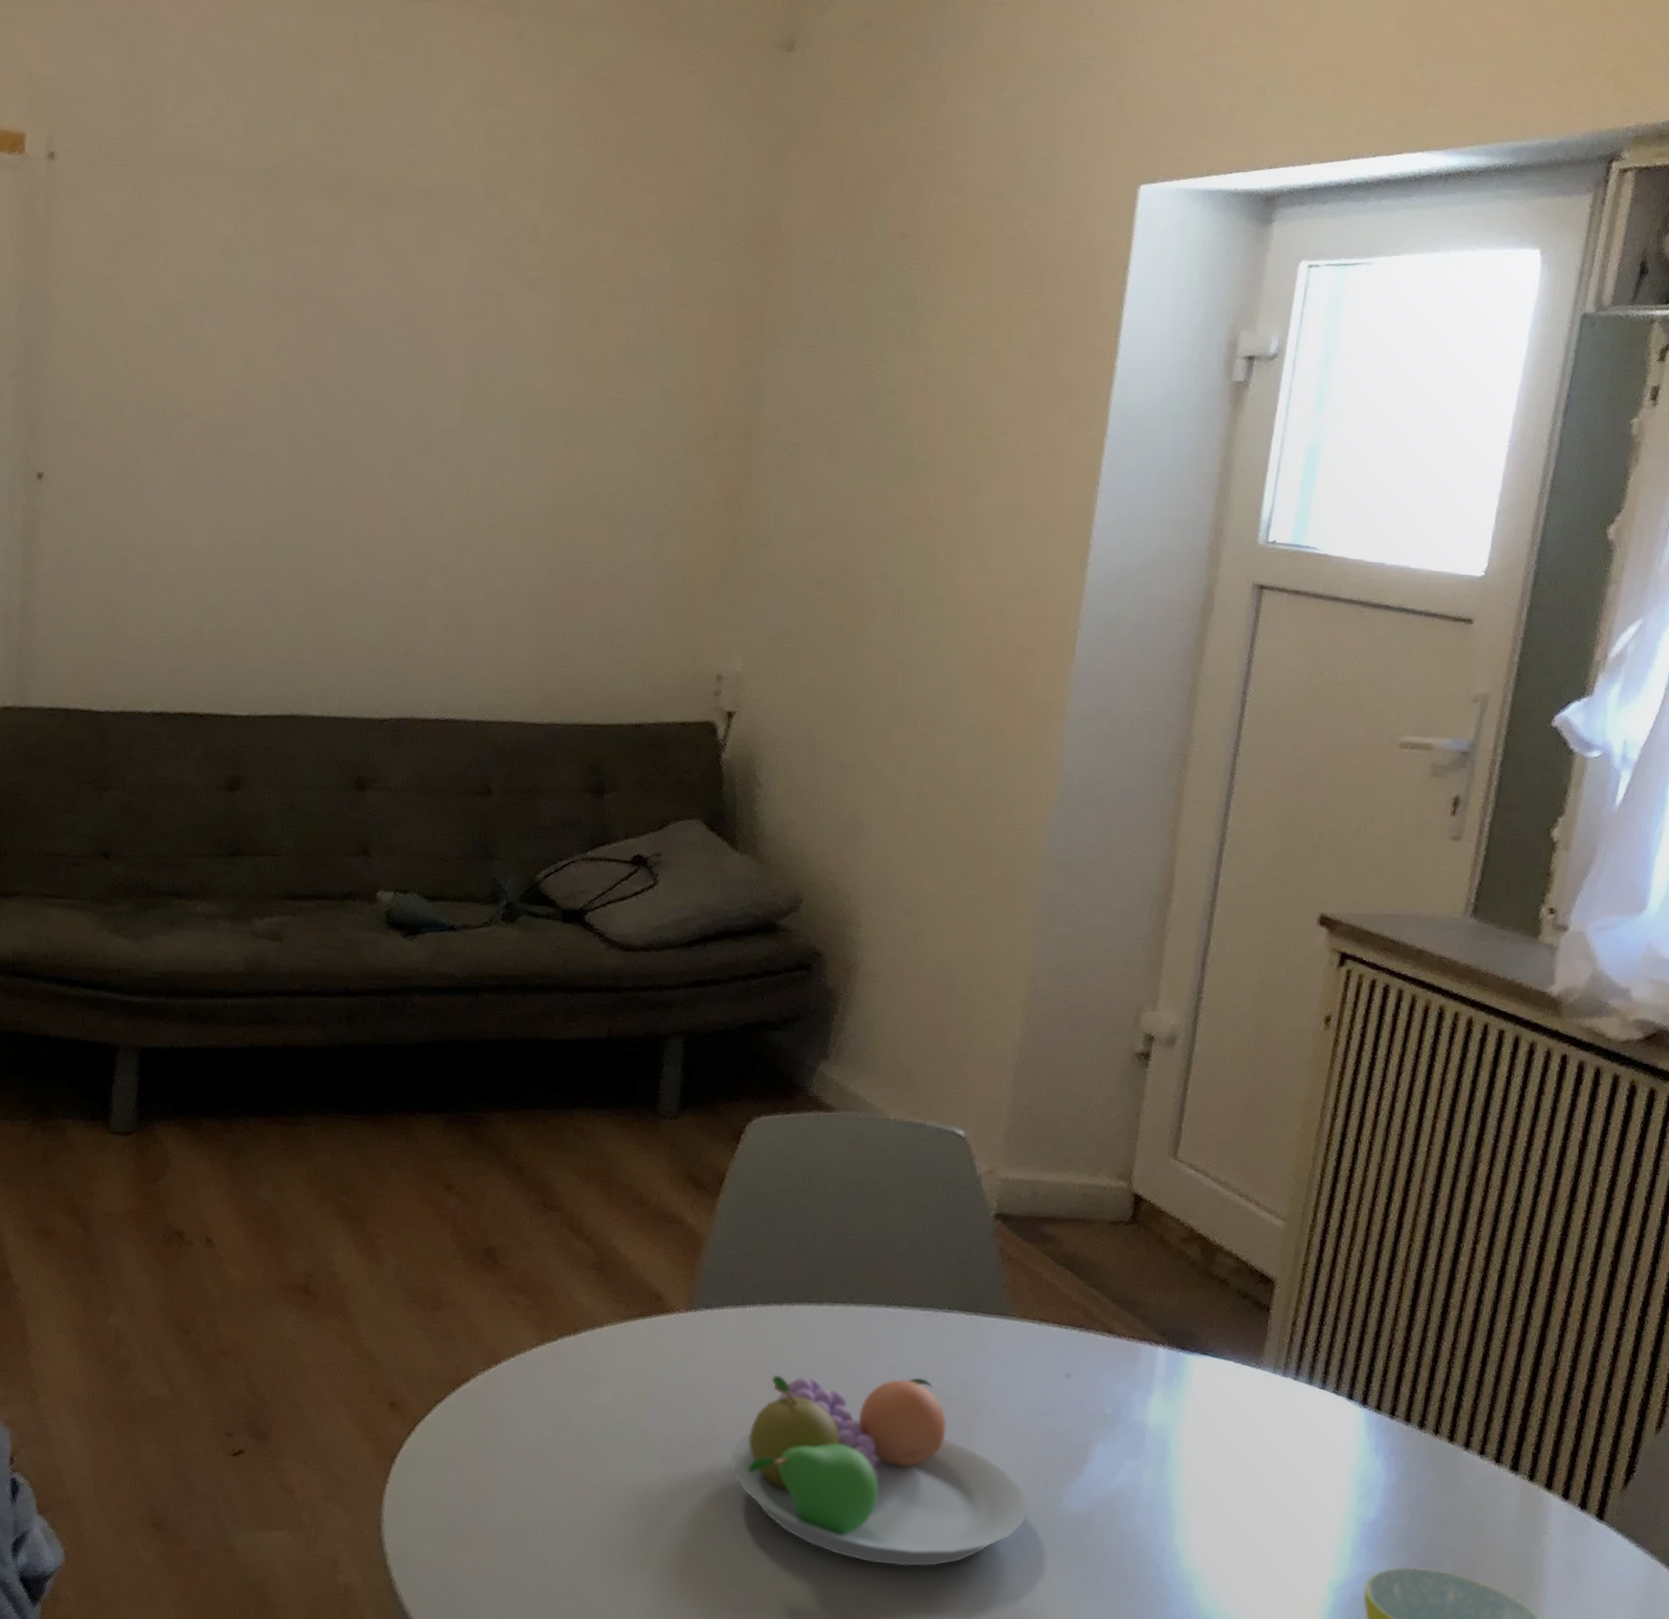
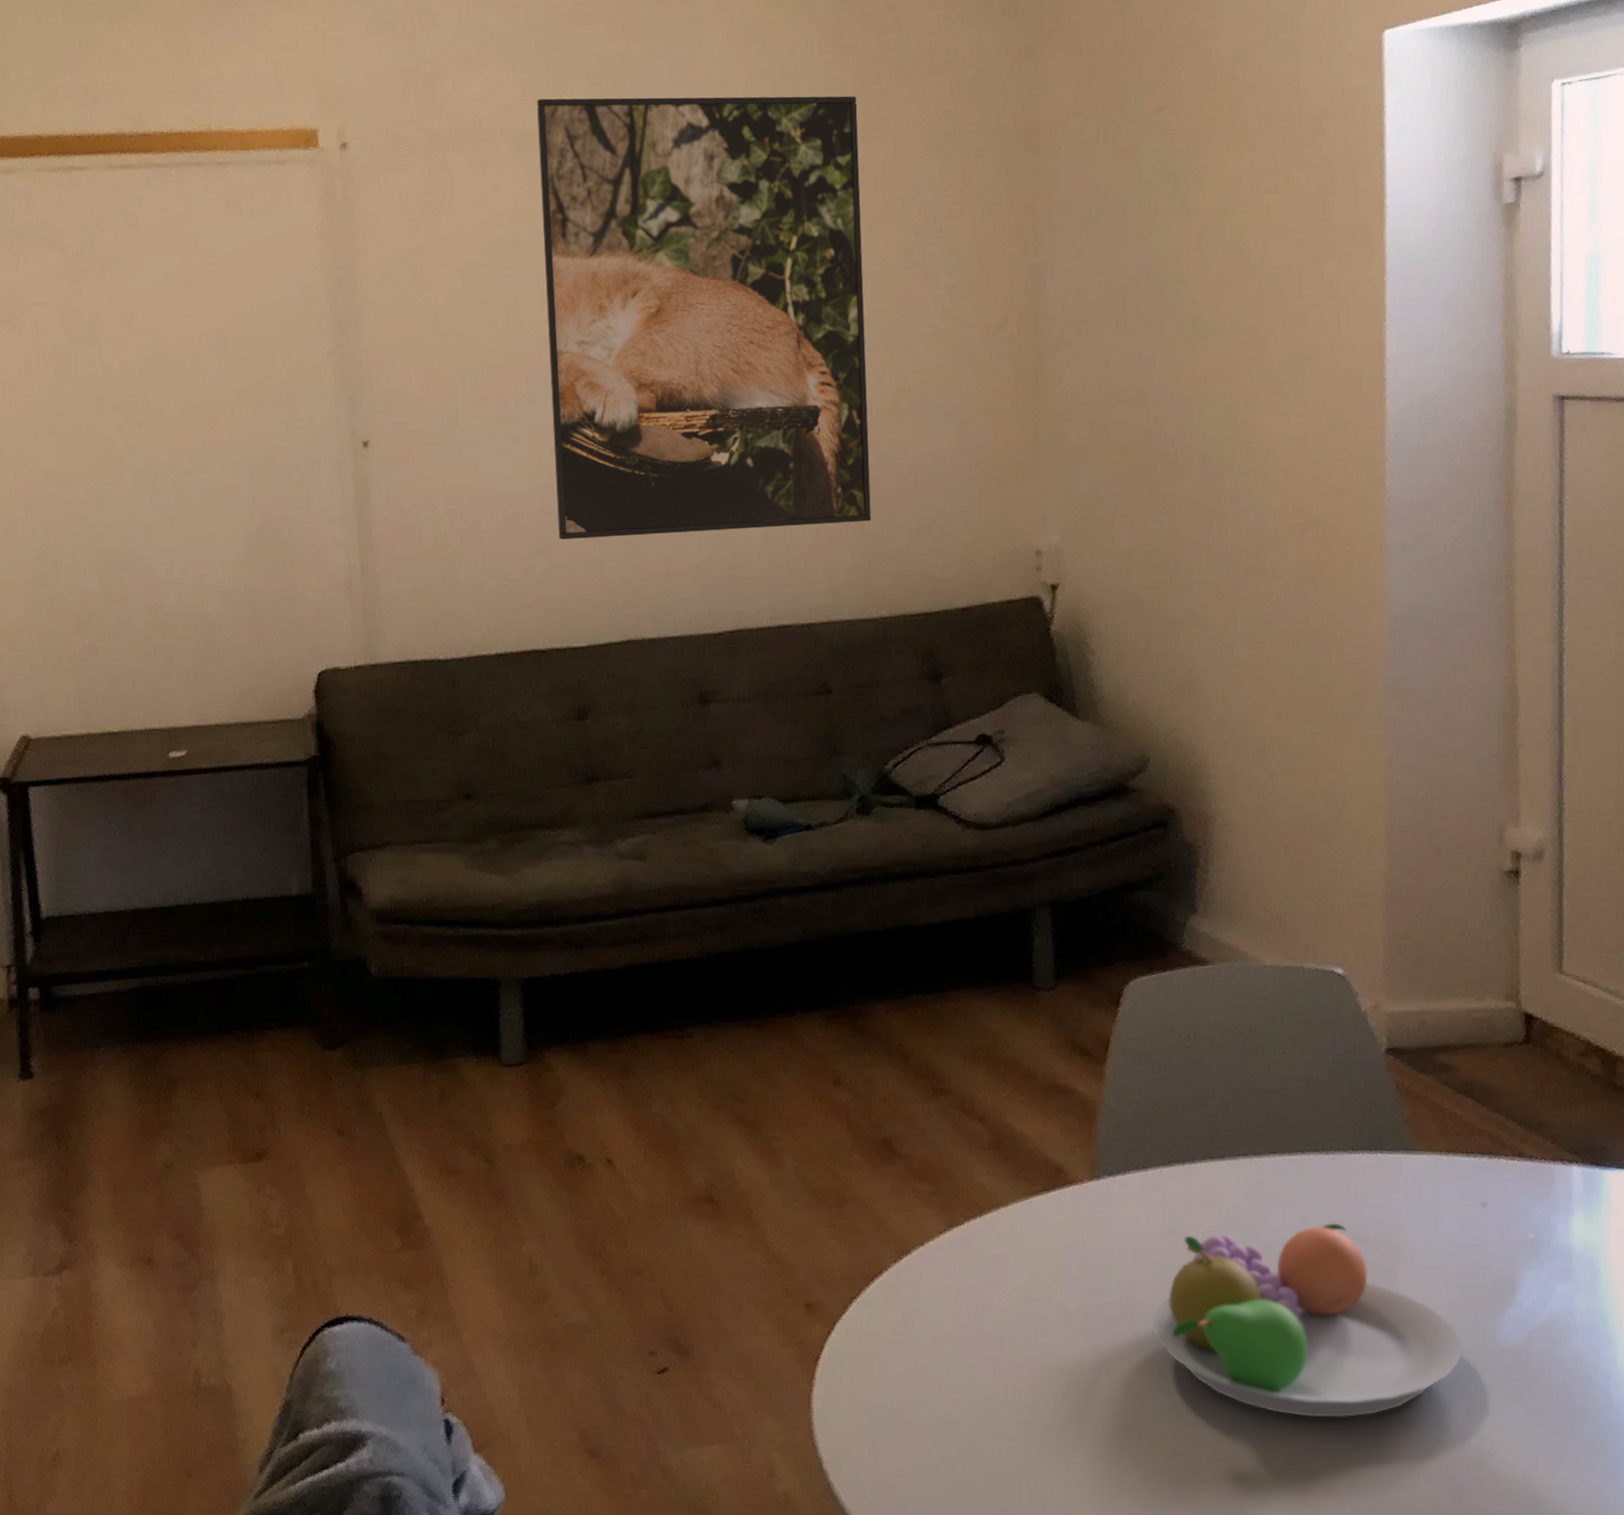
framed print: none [231,134,595,624] -> present [537,96,872,540]

